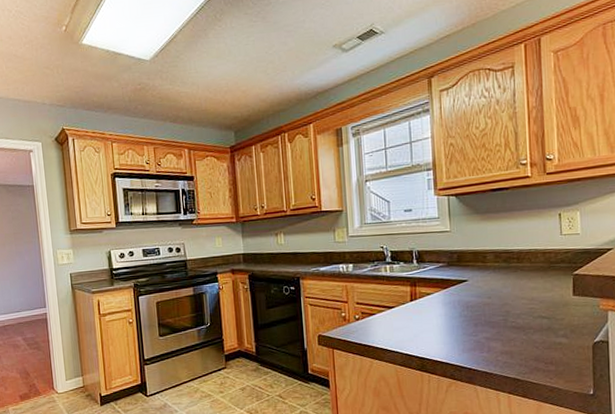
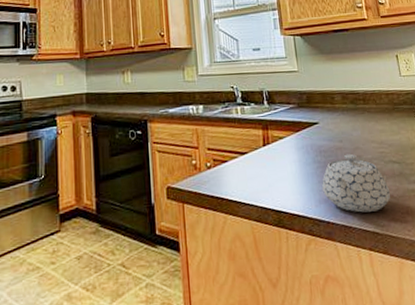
teapot: none [467,309,536,362] -> present [322,153,391,213]

